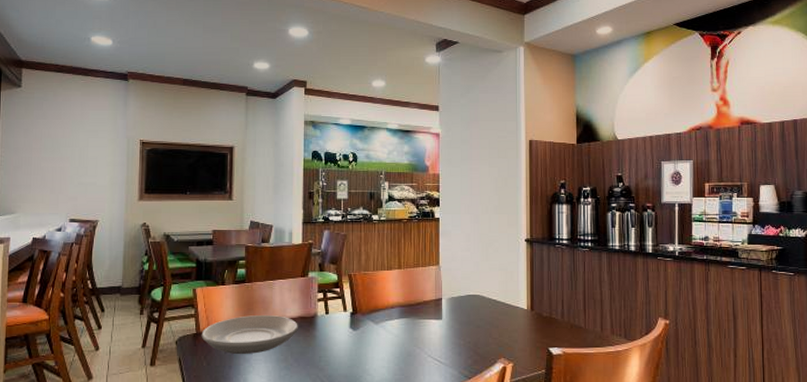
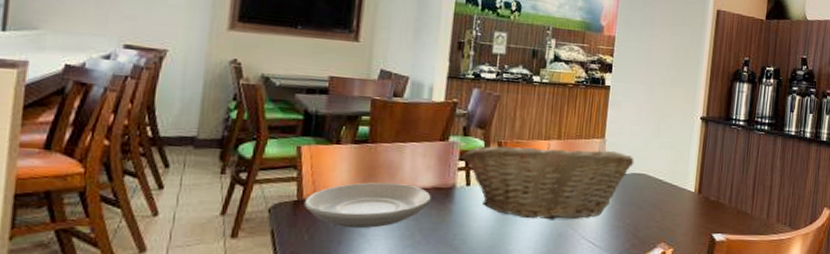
fruit basket: none [320,272,468,341] -> present [461,142,634,220]

